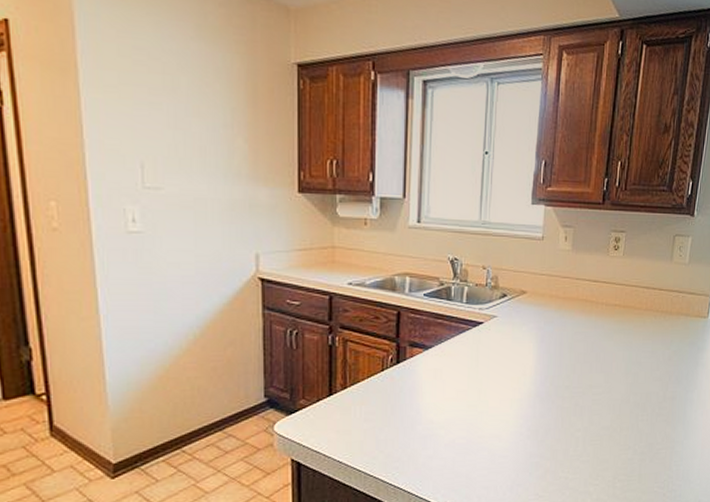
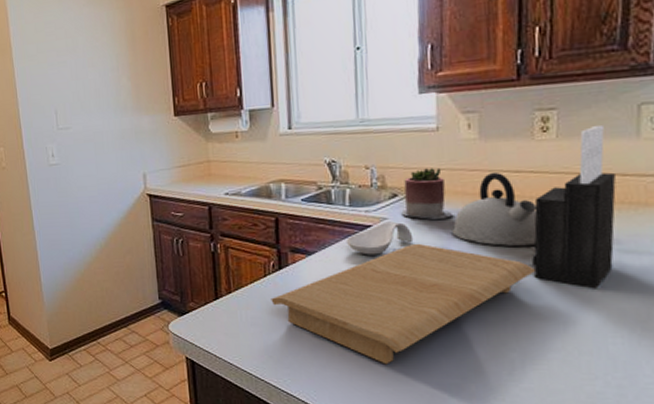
cutting board: none [386,339,599,451] -> present [271,243,535,365]
spoon rest: none [460,319,516,350] -> present [346,221,414,255]
succulent planter: none [508,273,547,319] -> present [401,167,452,219]
kettle: none [545,280,605,344] -> present [451,171,538,246]
knife block: none [598,248,655,379] -> present [532,124,616,289]

